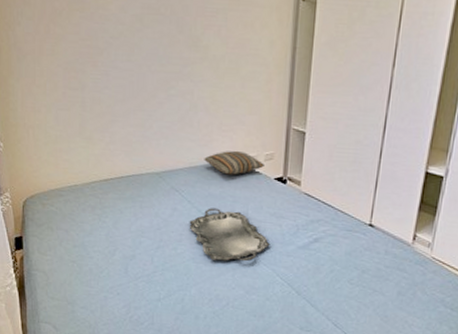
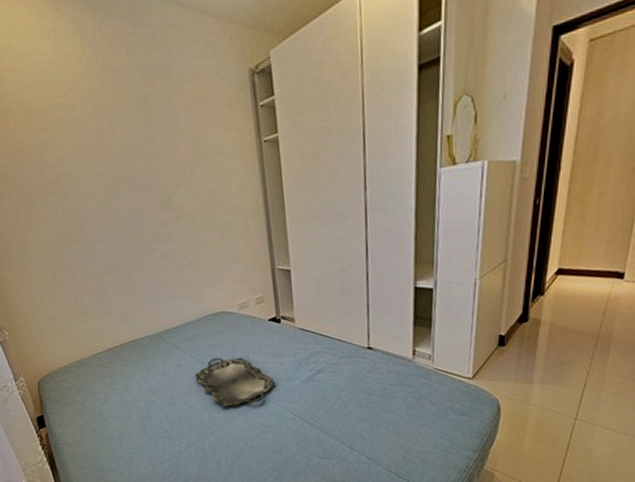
pillow: present [204,150,264,175] -> none [197,299,256,324]

